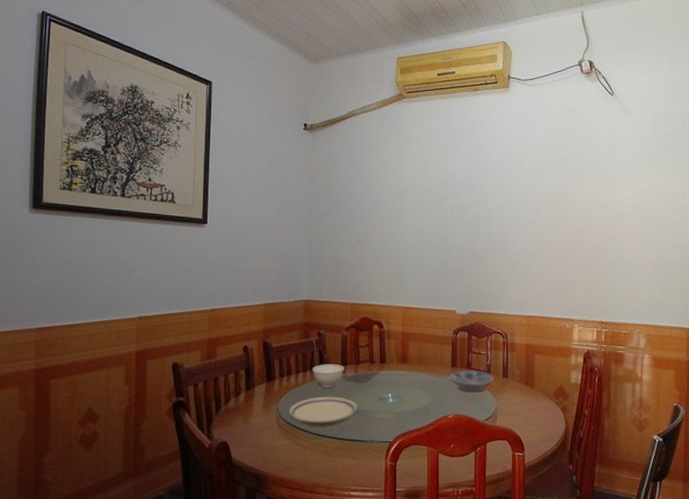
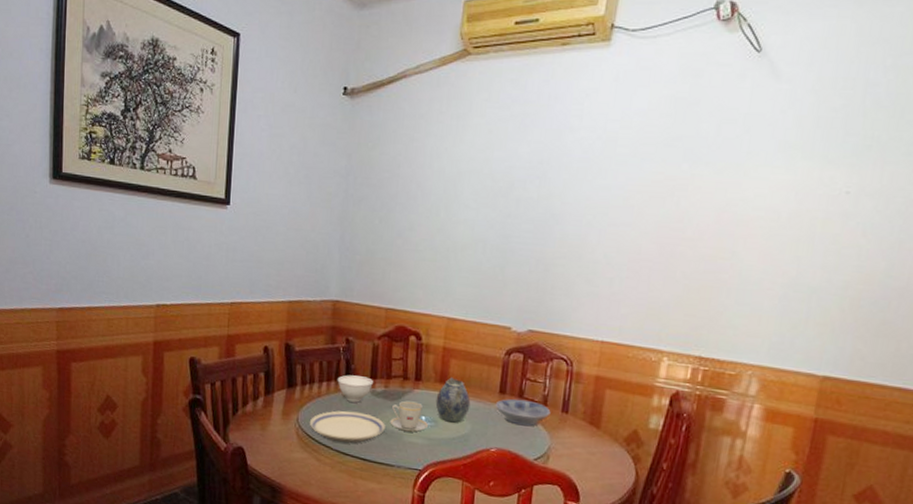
teacup: none [361,382,395,409] -> present [390,400,429,433]
teapot: none [399,357,429,398] -> present [435,377,471,424]

